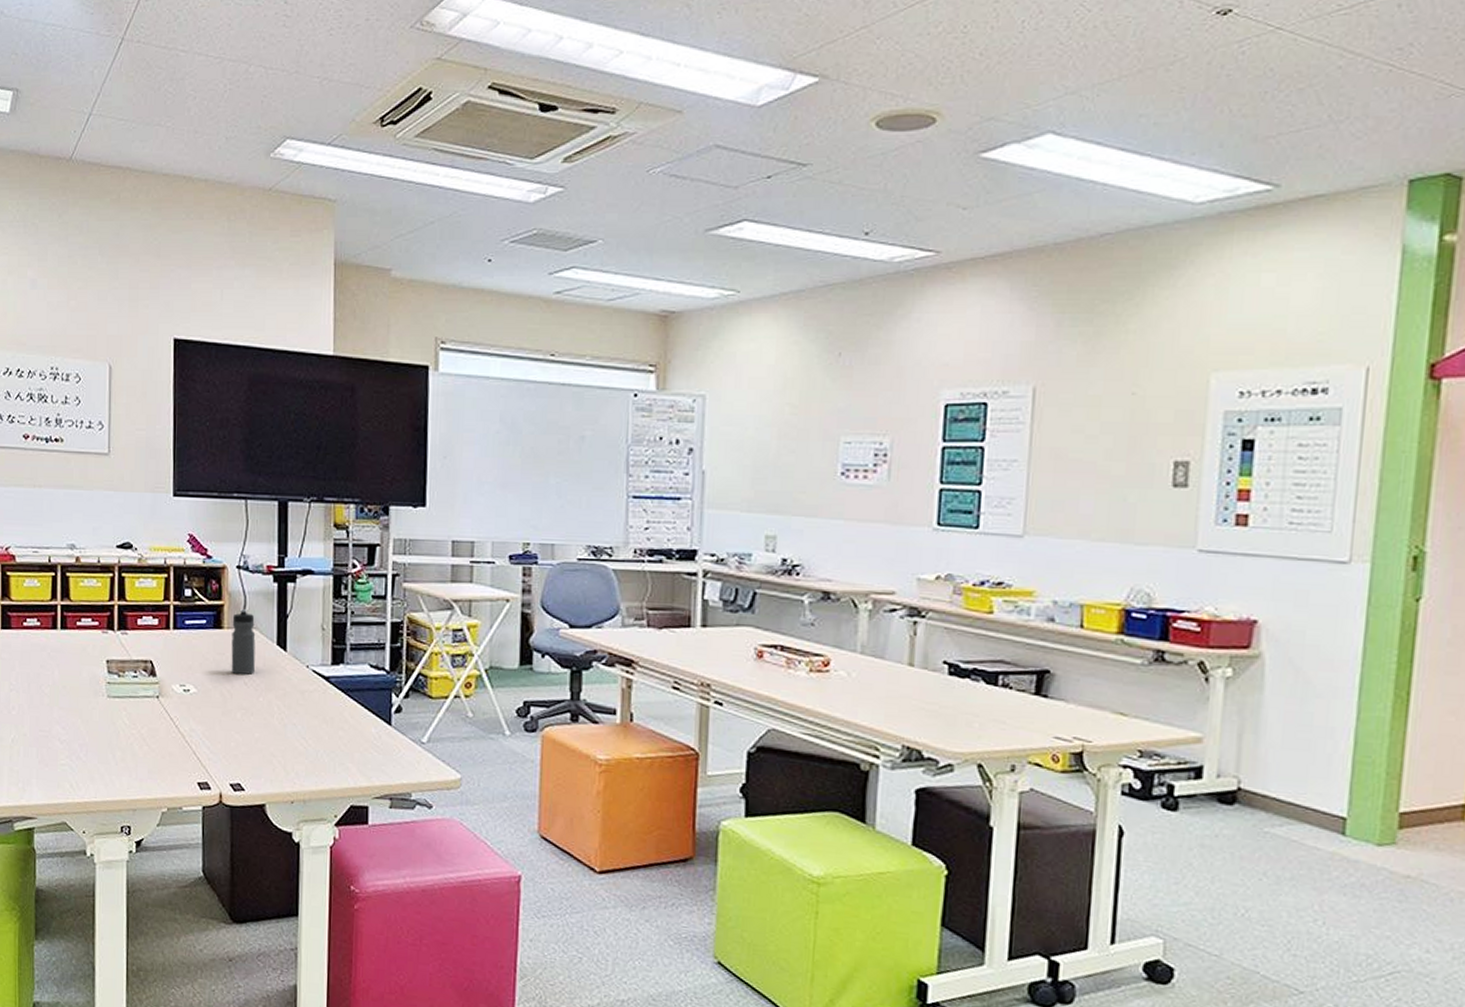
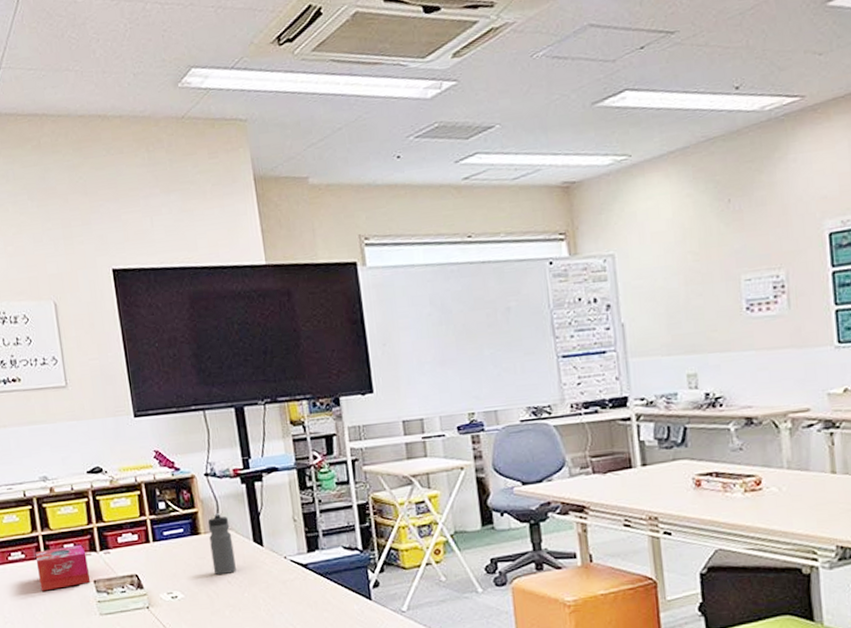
tissue box: none [51,620,104,664] -> present [35,544,91,592]

